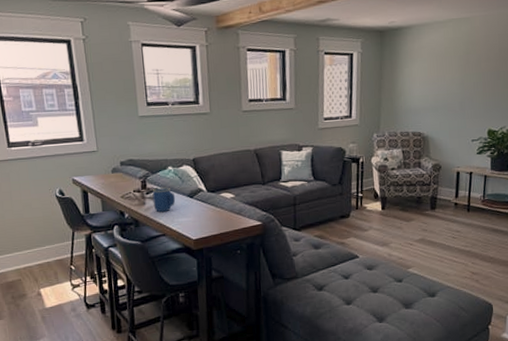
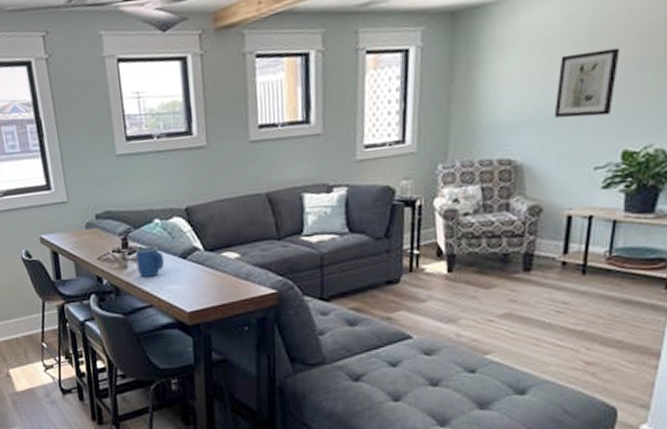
wall art: none [446,63,484,107] -> present [554,47,620,119]

